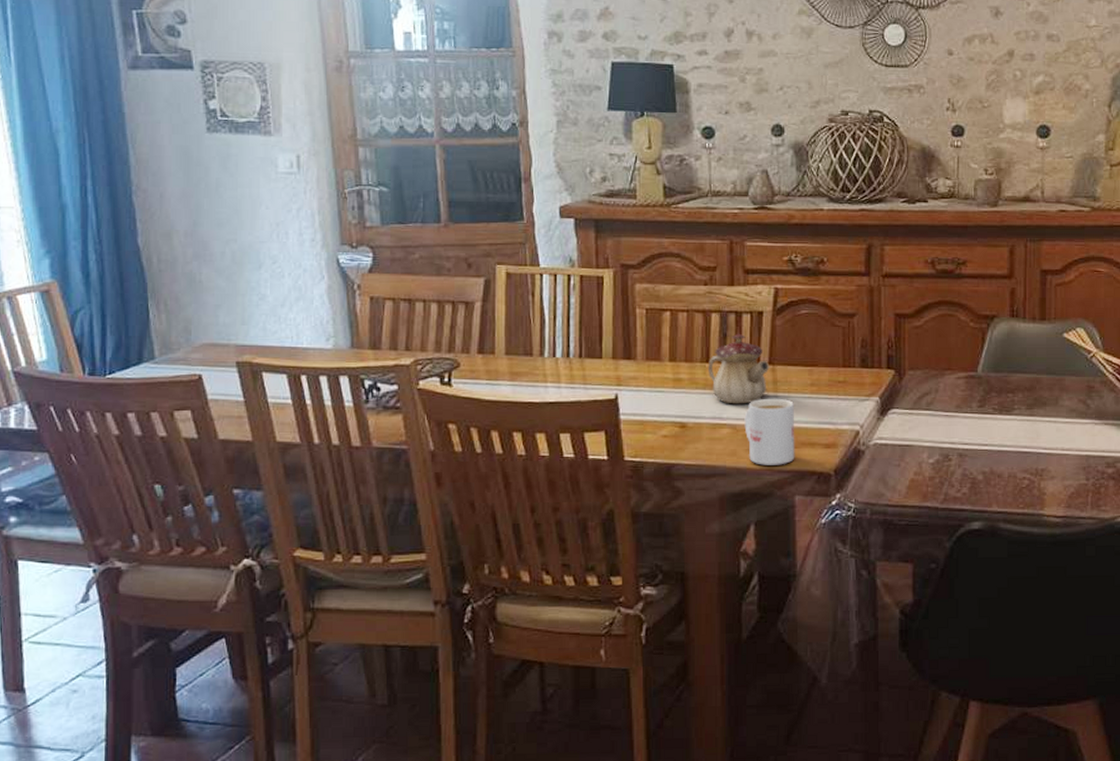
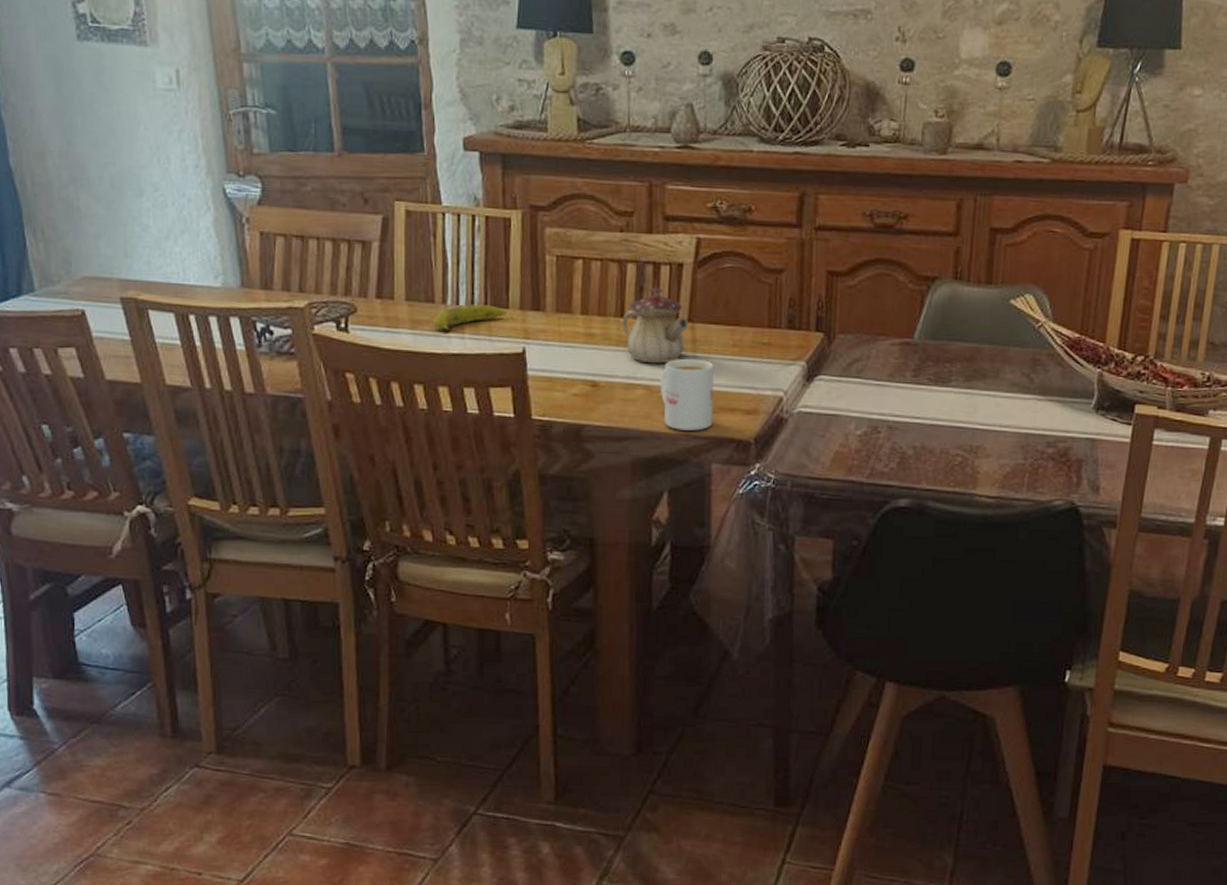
fruit: none [531,356,601,381] -> present [433,304,507,330]

